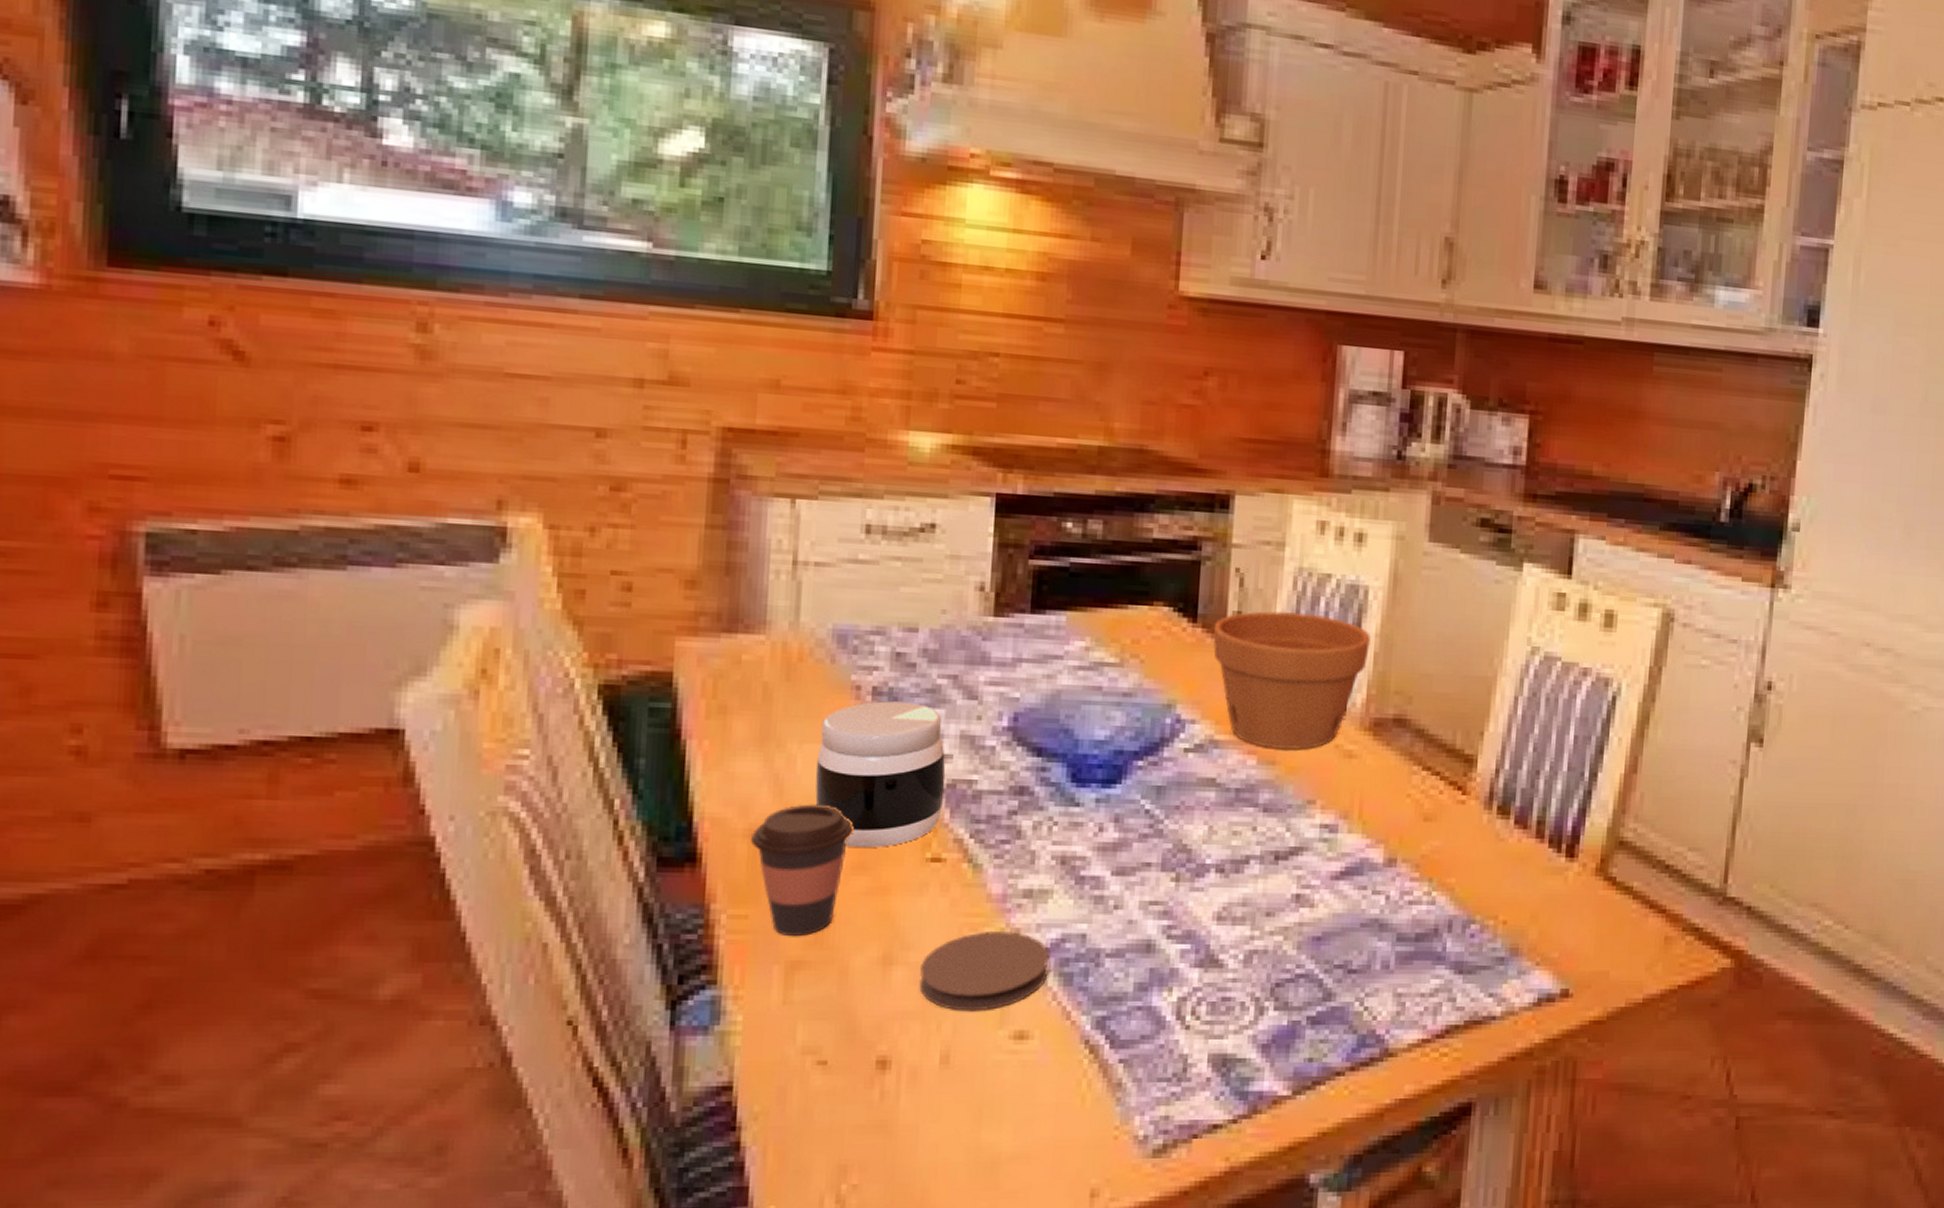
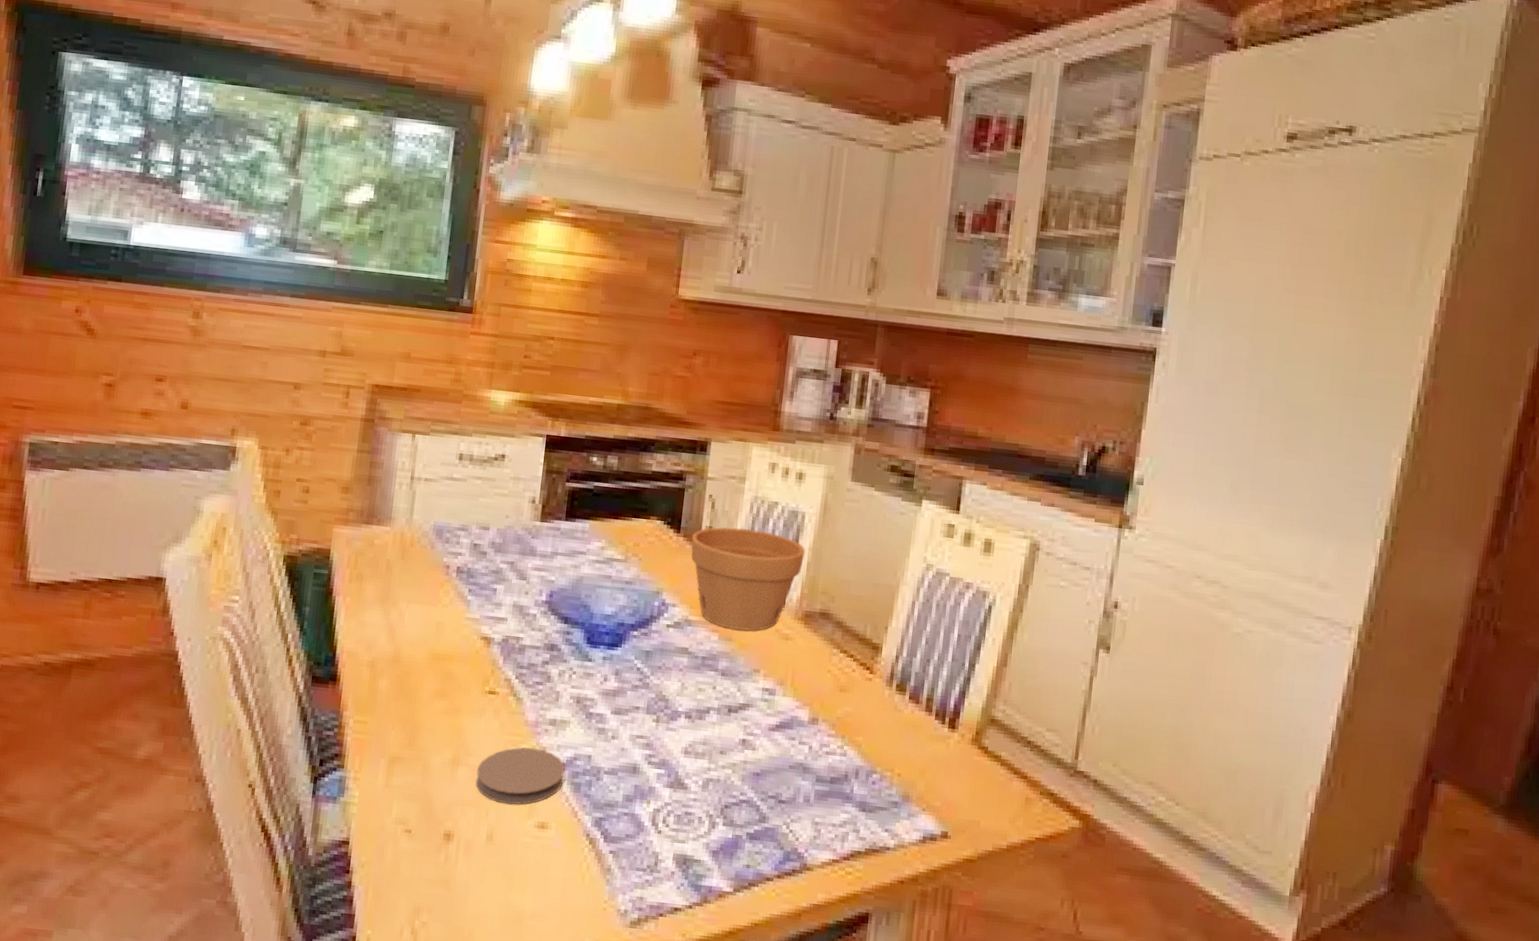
coffee cup: present [750,804,855,937] -> none [371,646,440,740]
jar: present [815,701,946,847] -> none [415,577,502,681]

